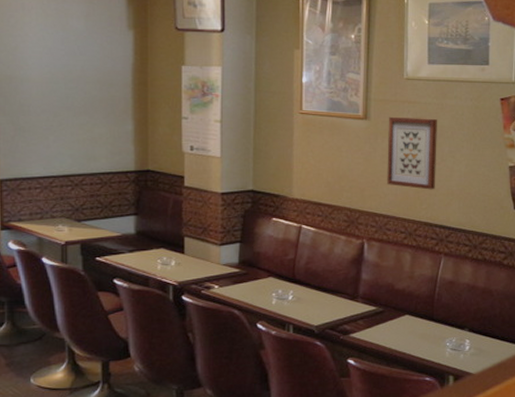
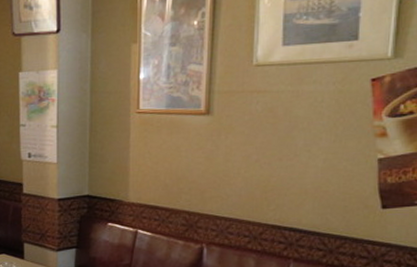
wall art: present [387,116,437,190] -> none [230,108,291,189]

